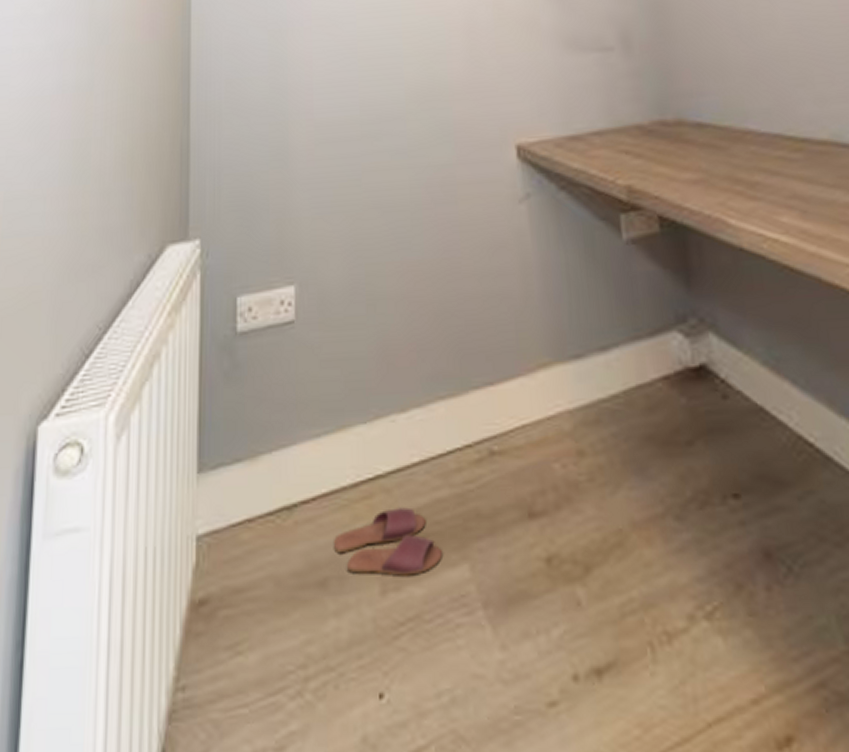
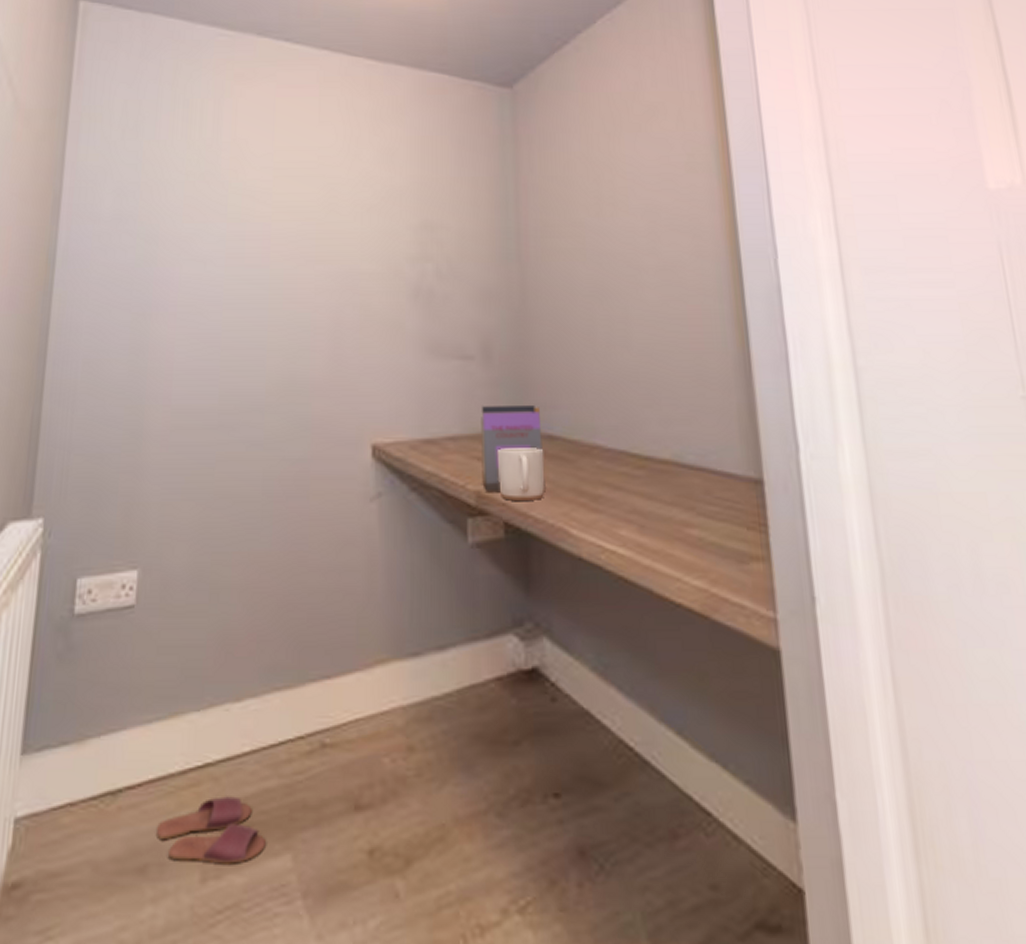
books: none [624,93,699,186] -> present [481,406,546,491]
mug: none [644,137,698,194] -> present [496,448,545,501]

